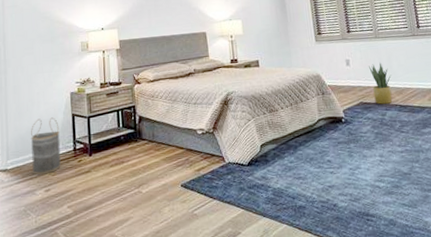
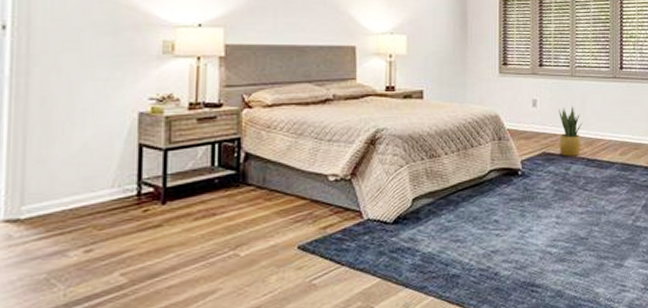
basket: present [30,117,61,175] -> none [63,146,116,229]

